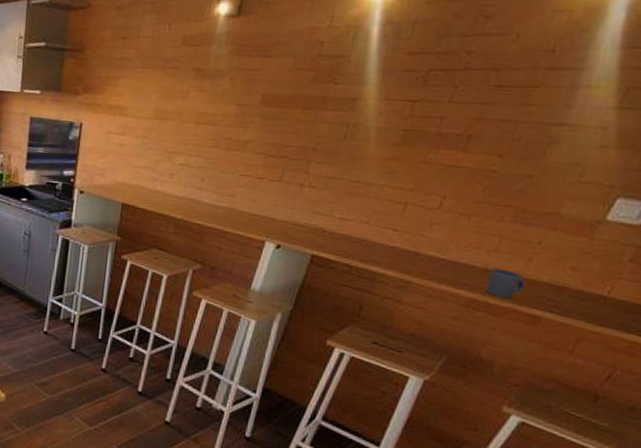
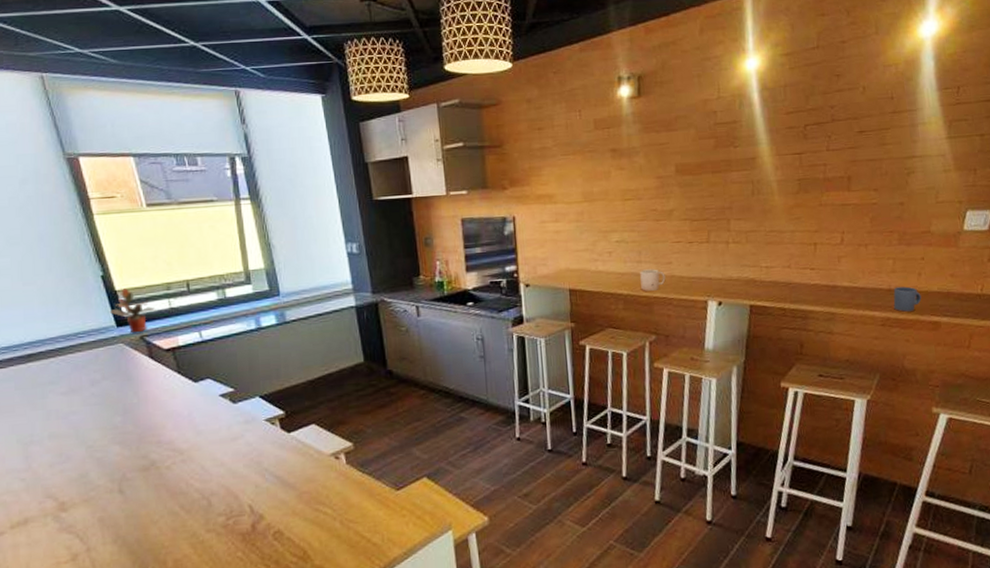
mug: none [195,197,225,222] -> present [640,269,666,292]

